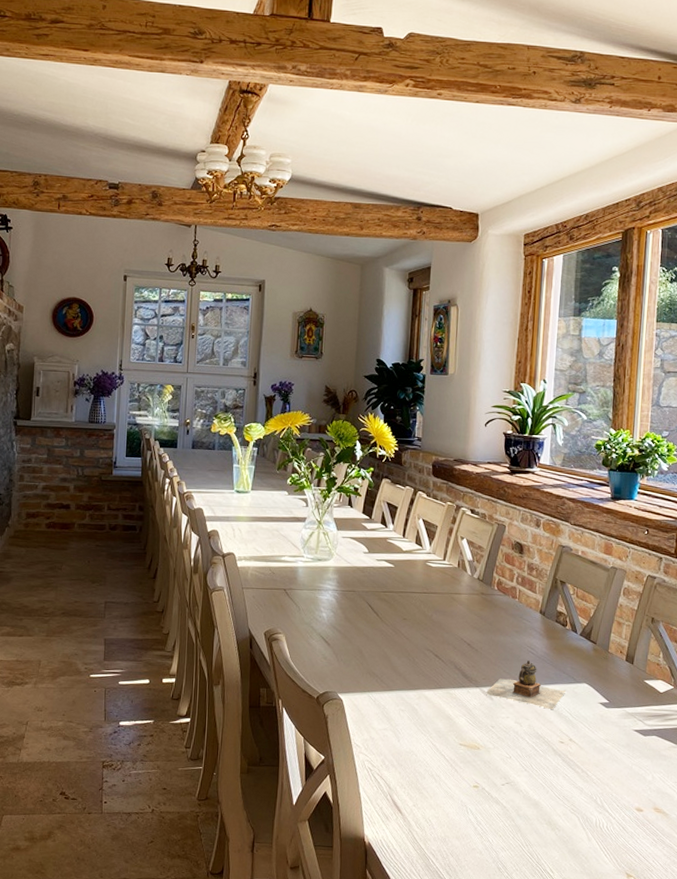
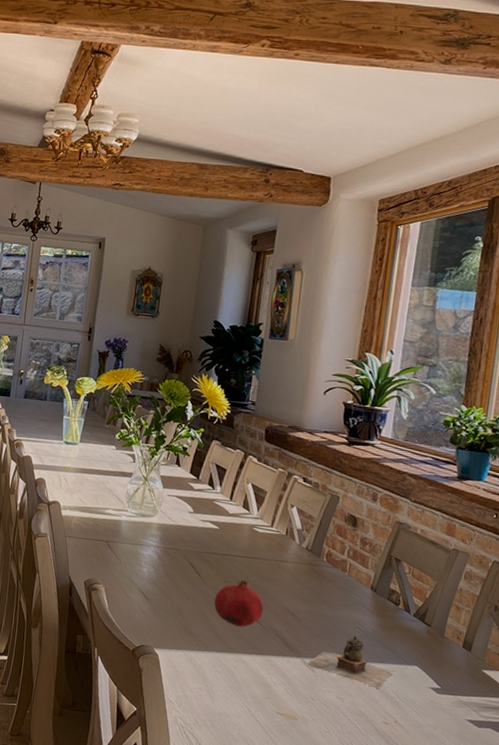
fruit: none [393,615,441,663] -> present [213,579,264,627]

